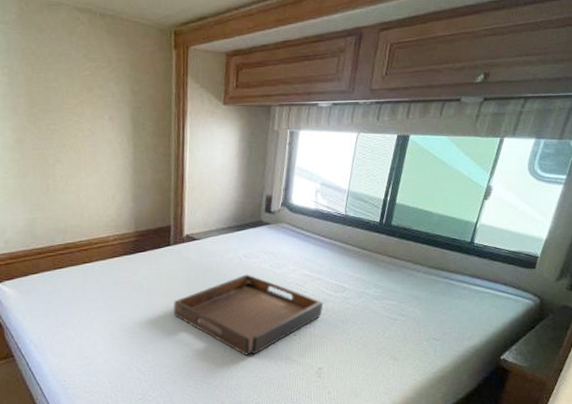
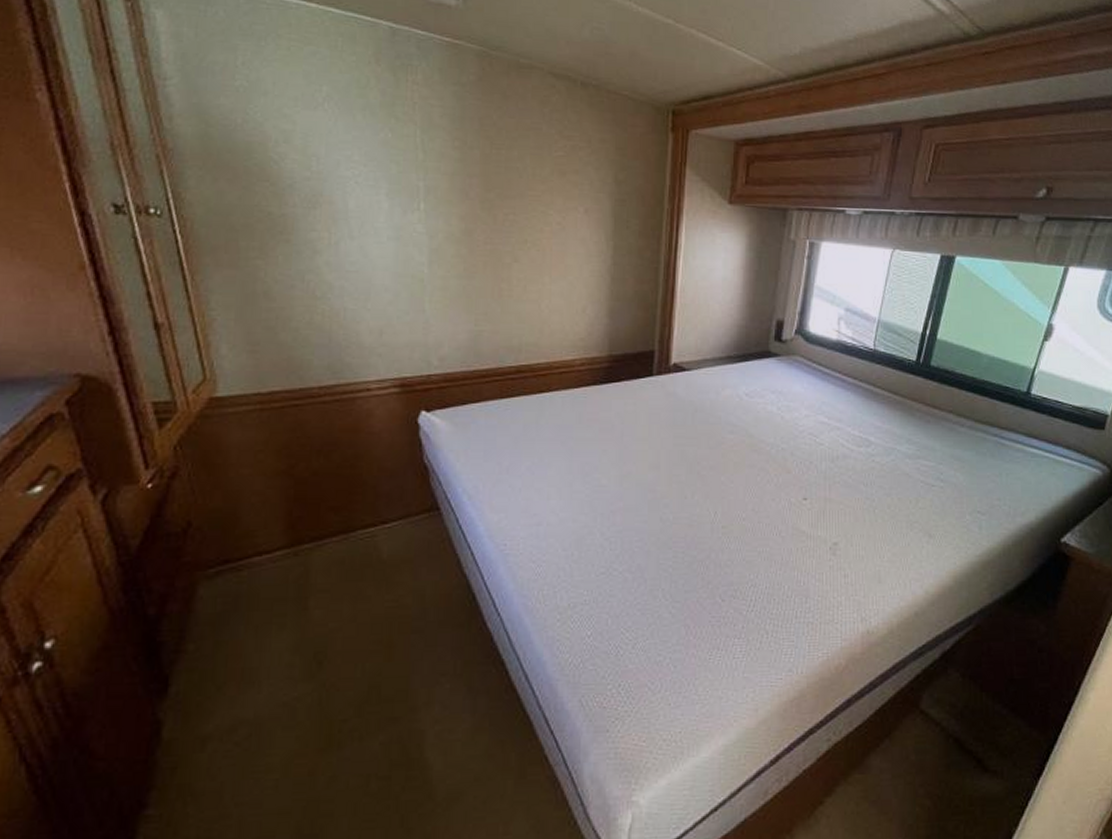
serving tray: present [174,274,324,355] -> none [653,417,843,522]

